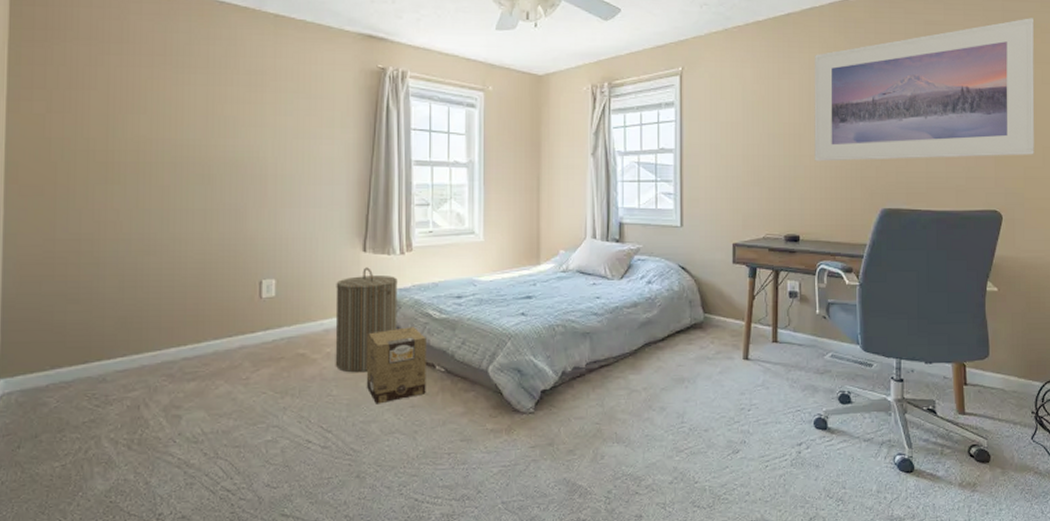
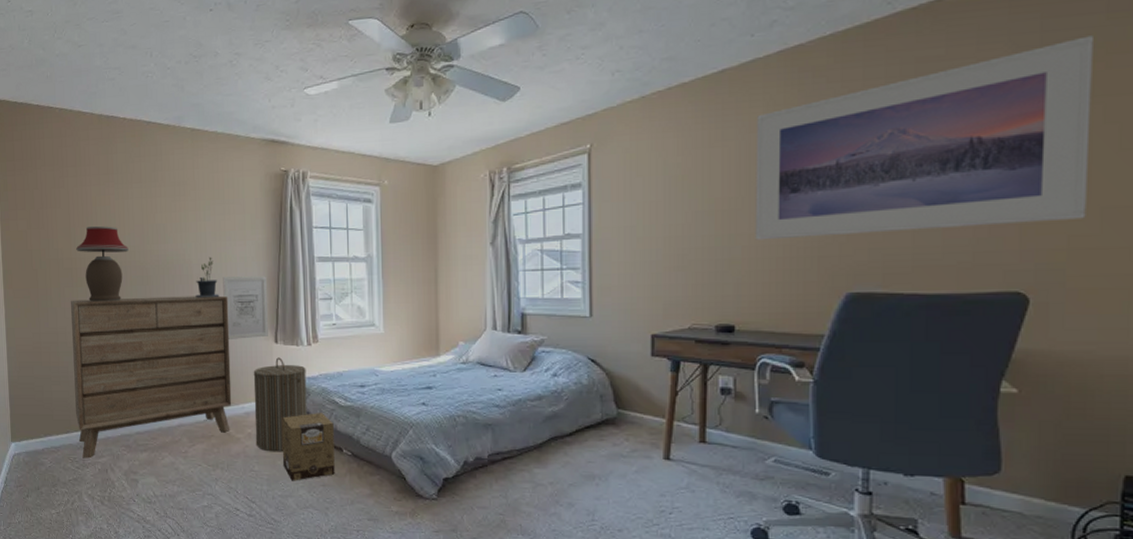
dresser: none [100,198,310,394] -> present [71,295,232,459]
table lamp: none [115,113,188,203] -> present [76,225,130,302]
potted plant: none [269,155,300,201] -> present [195,257,220,298]
wall art: none [304,178,356,248] -> present [223,276,268,339]

